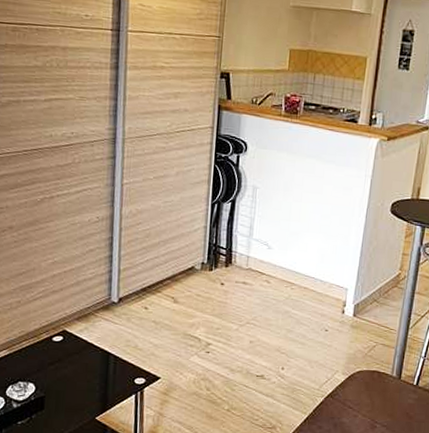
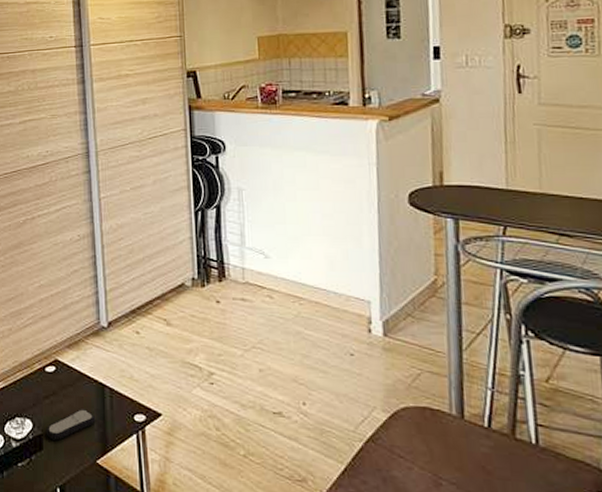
remote control: none [48,374,98,401] -> present [46,409,96,440]

